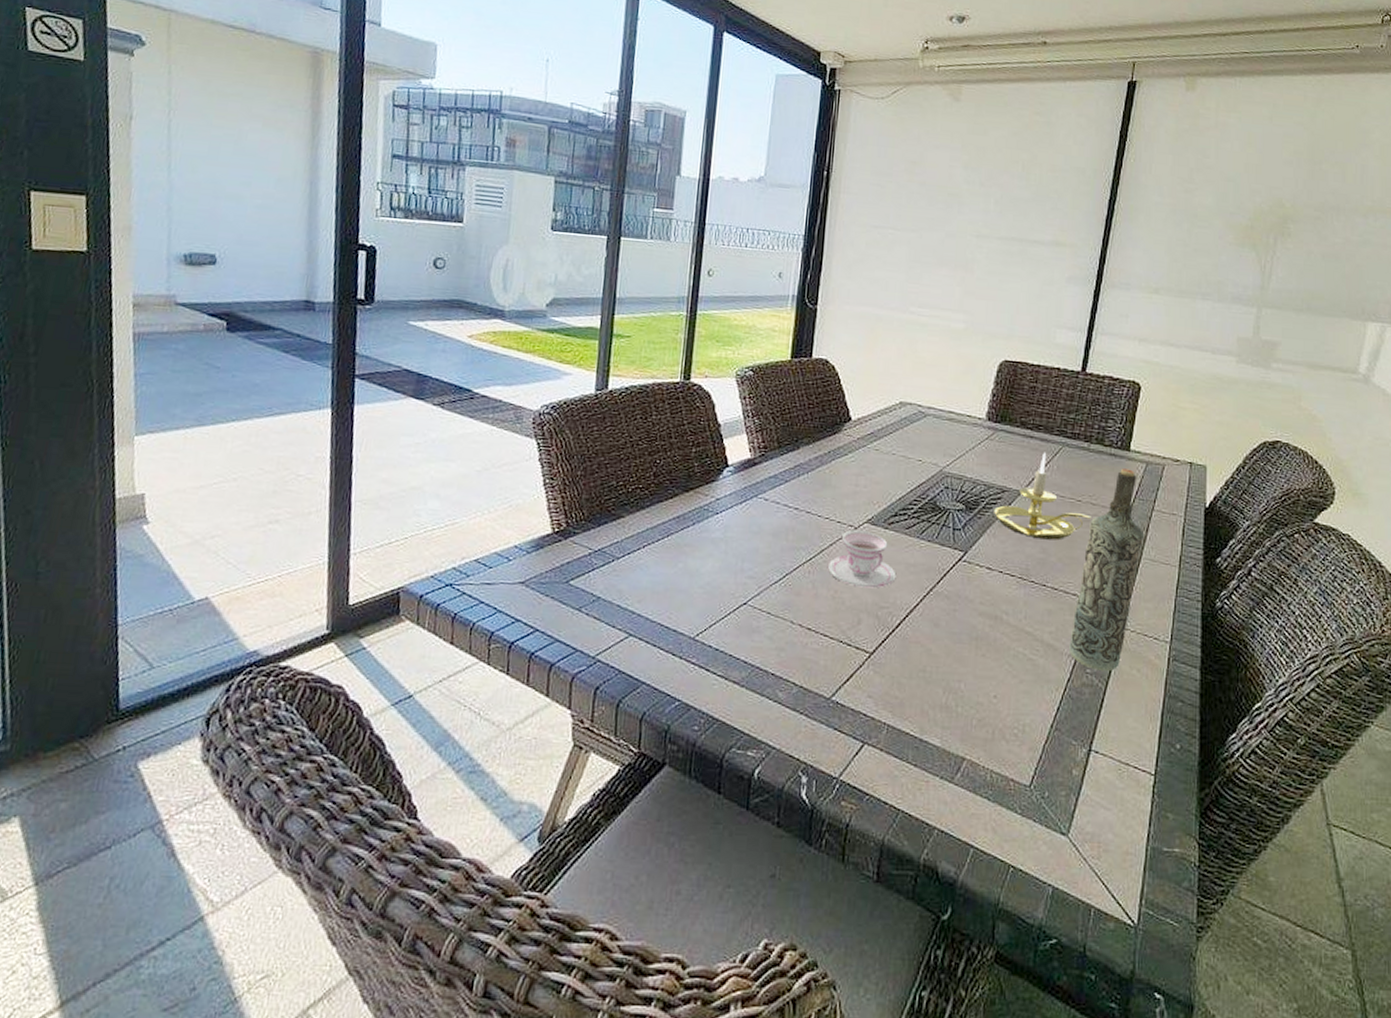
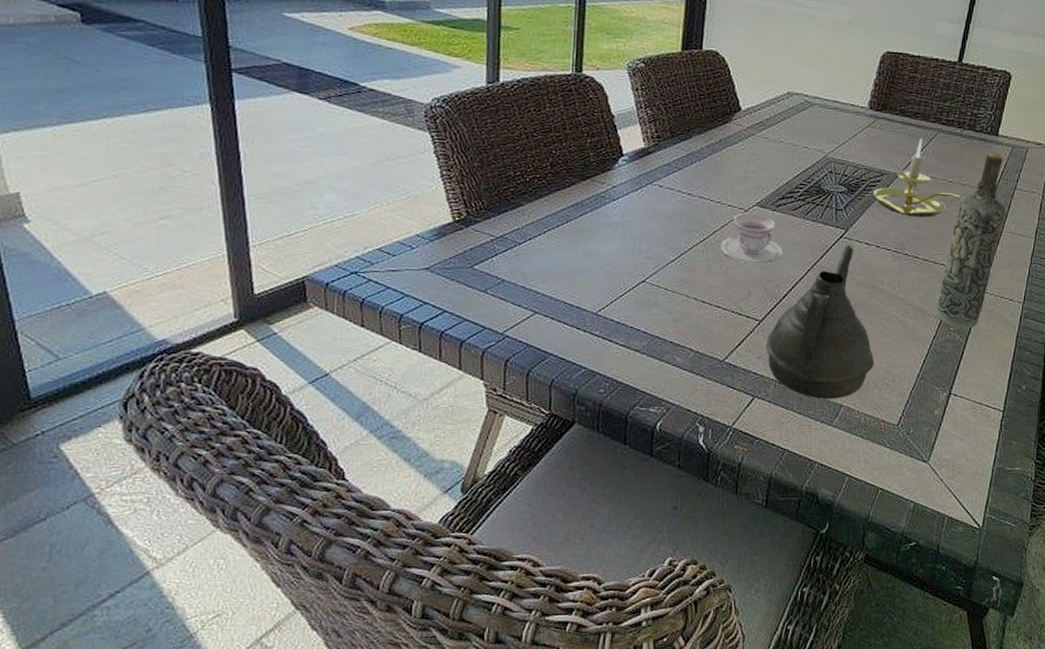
teapot: none [877,569,1001,750] -> present [766,245,875,399]

